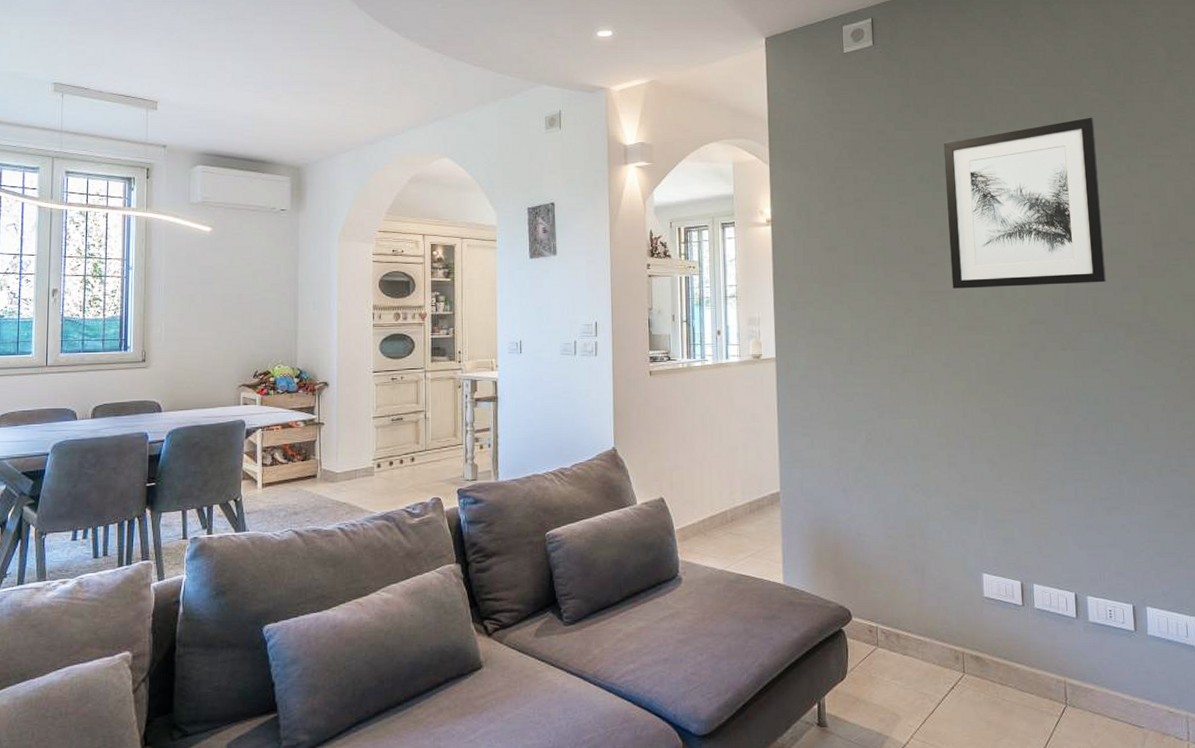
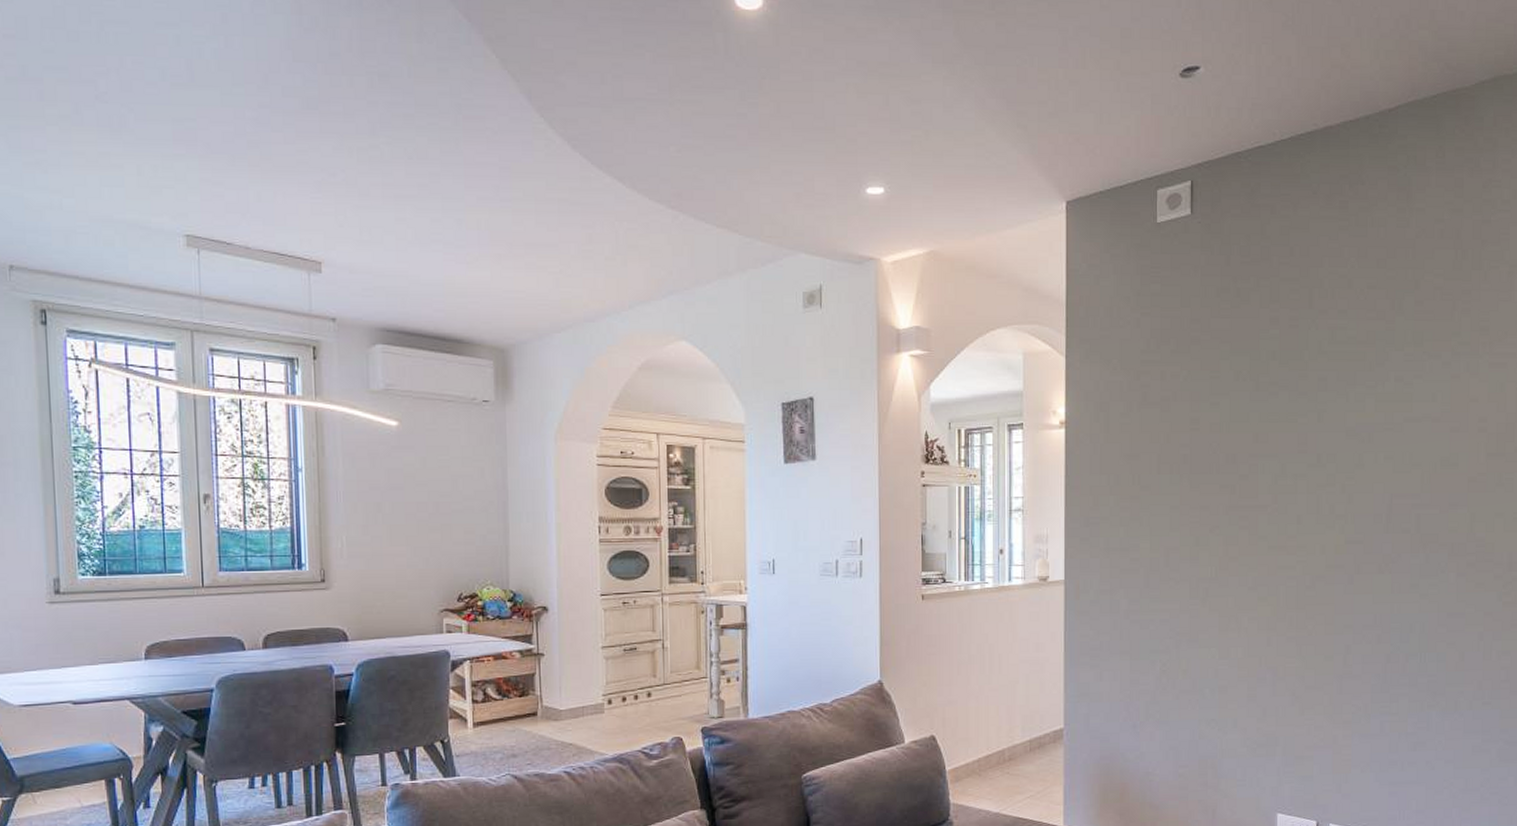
wall art: present [943,117,1106,289] -> none [1264,307,1434,503]

